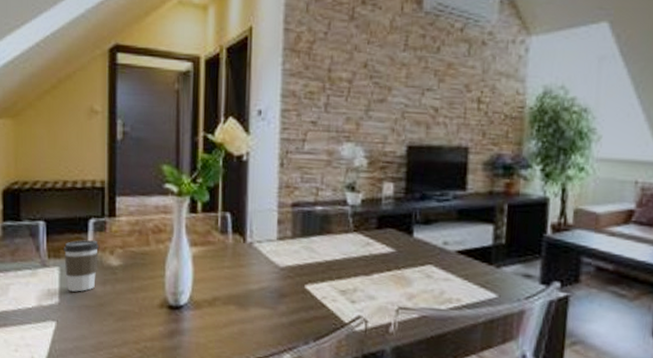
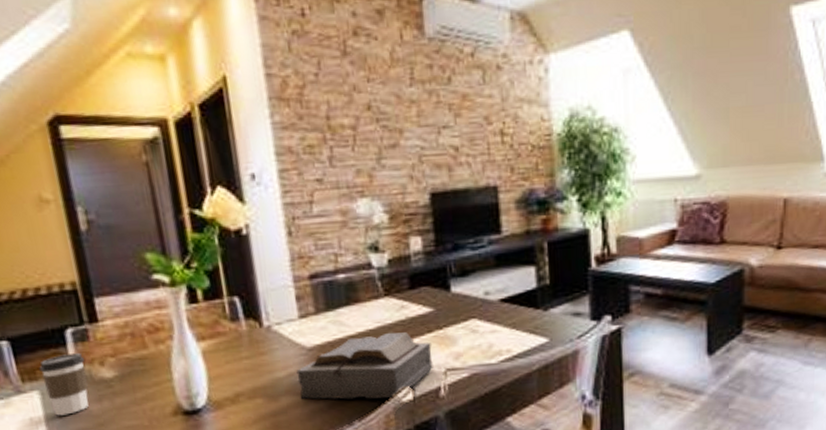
bible: none [266,264,388,326] -> present [296,332,433,400]

